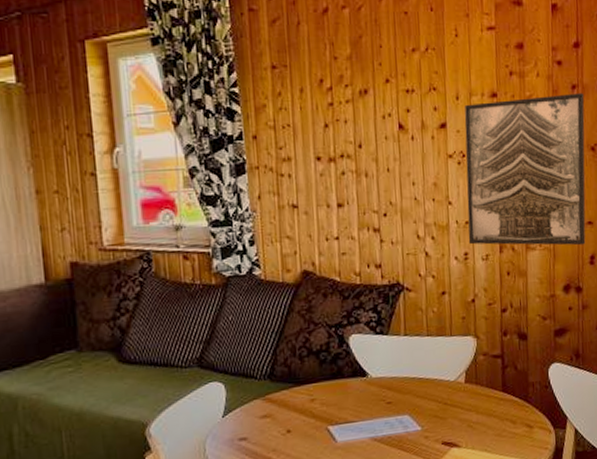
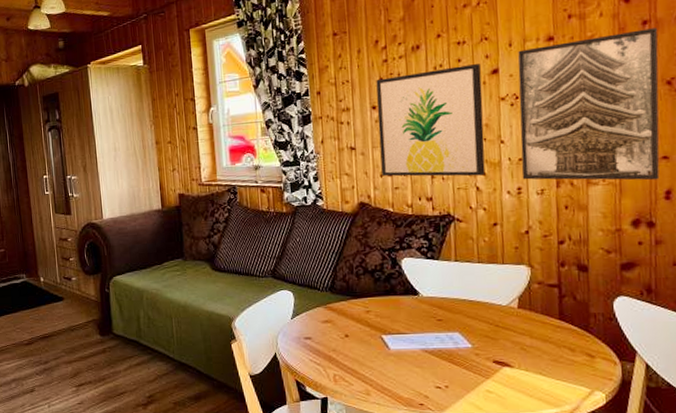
wall art: none [321,116,434,241] -> present [376,64,486,177]

